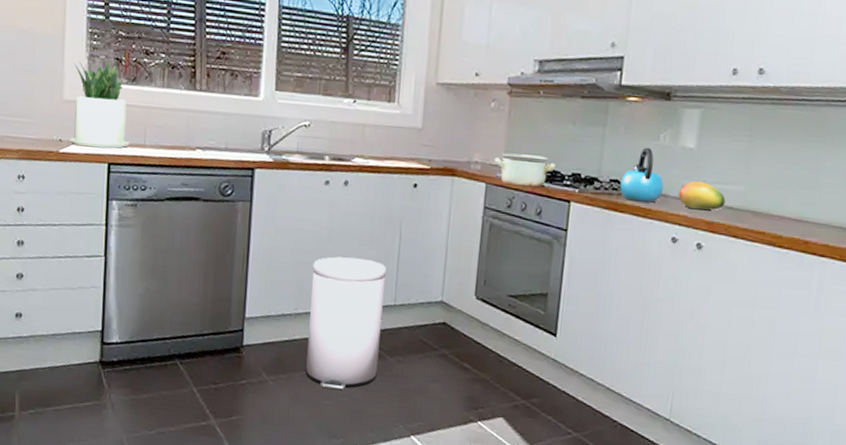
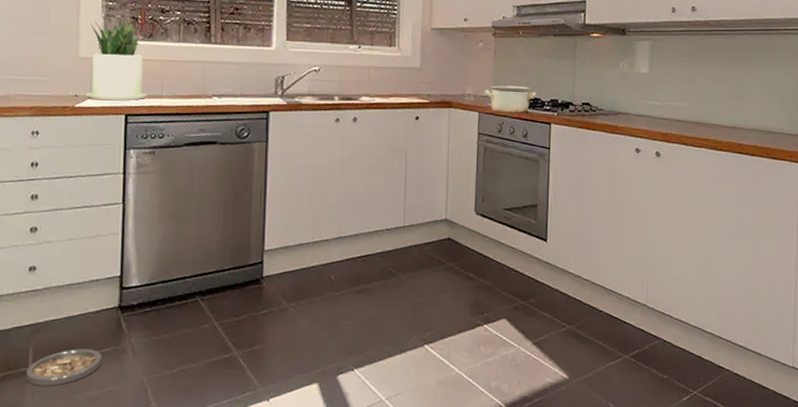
pet bowl: none [12,399,84,434] -> present [25,348,102,386]
pedal bin: present [306,256,386,390] -> none [324,186,395,309]
kettle: present [619,147,664,203] -> none [590,74,626,120]
fruit: present [678,181,726,210] -> none [638,100,675,124]

